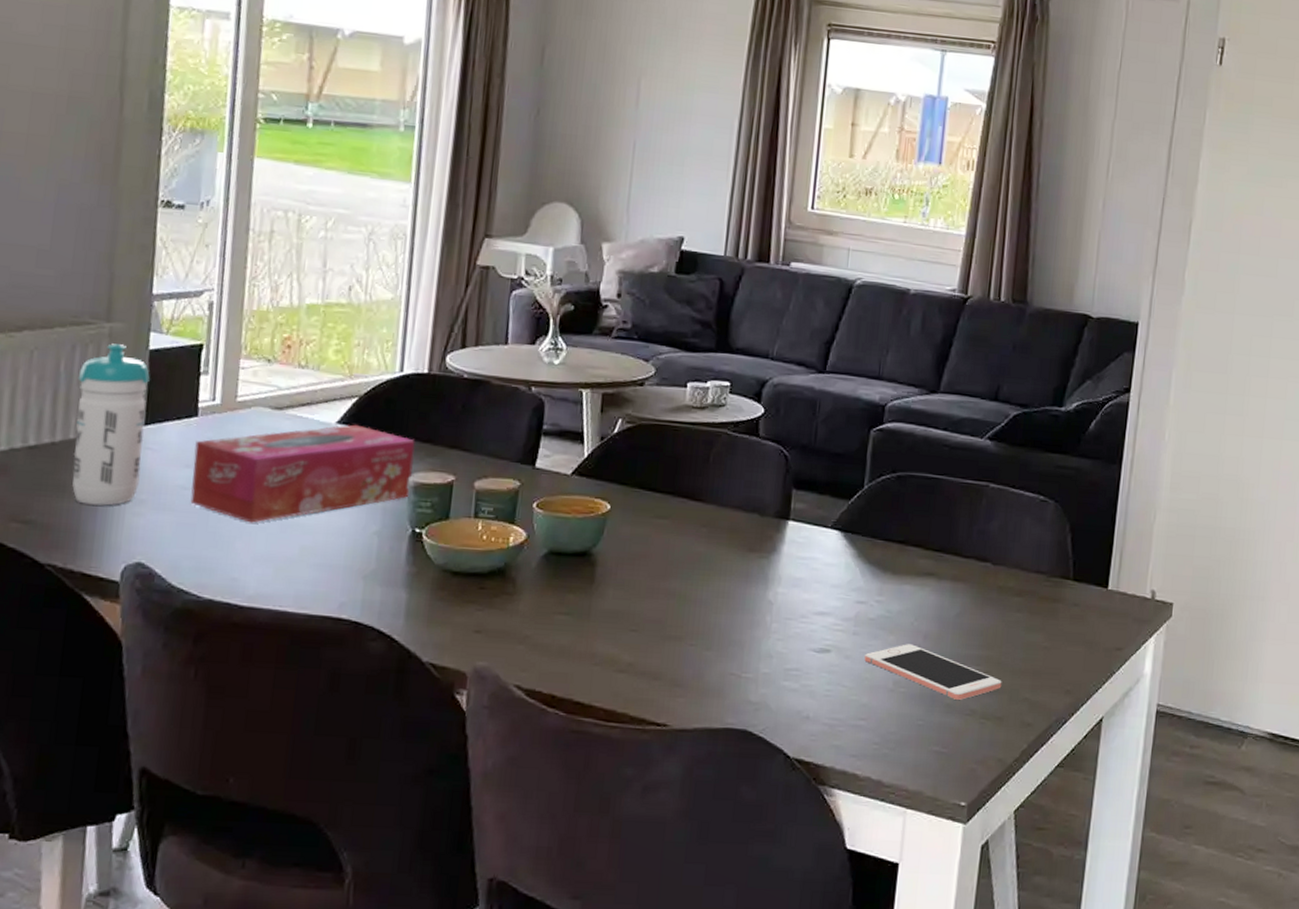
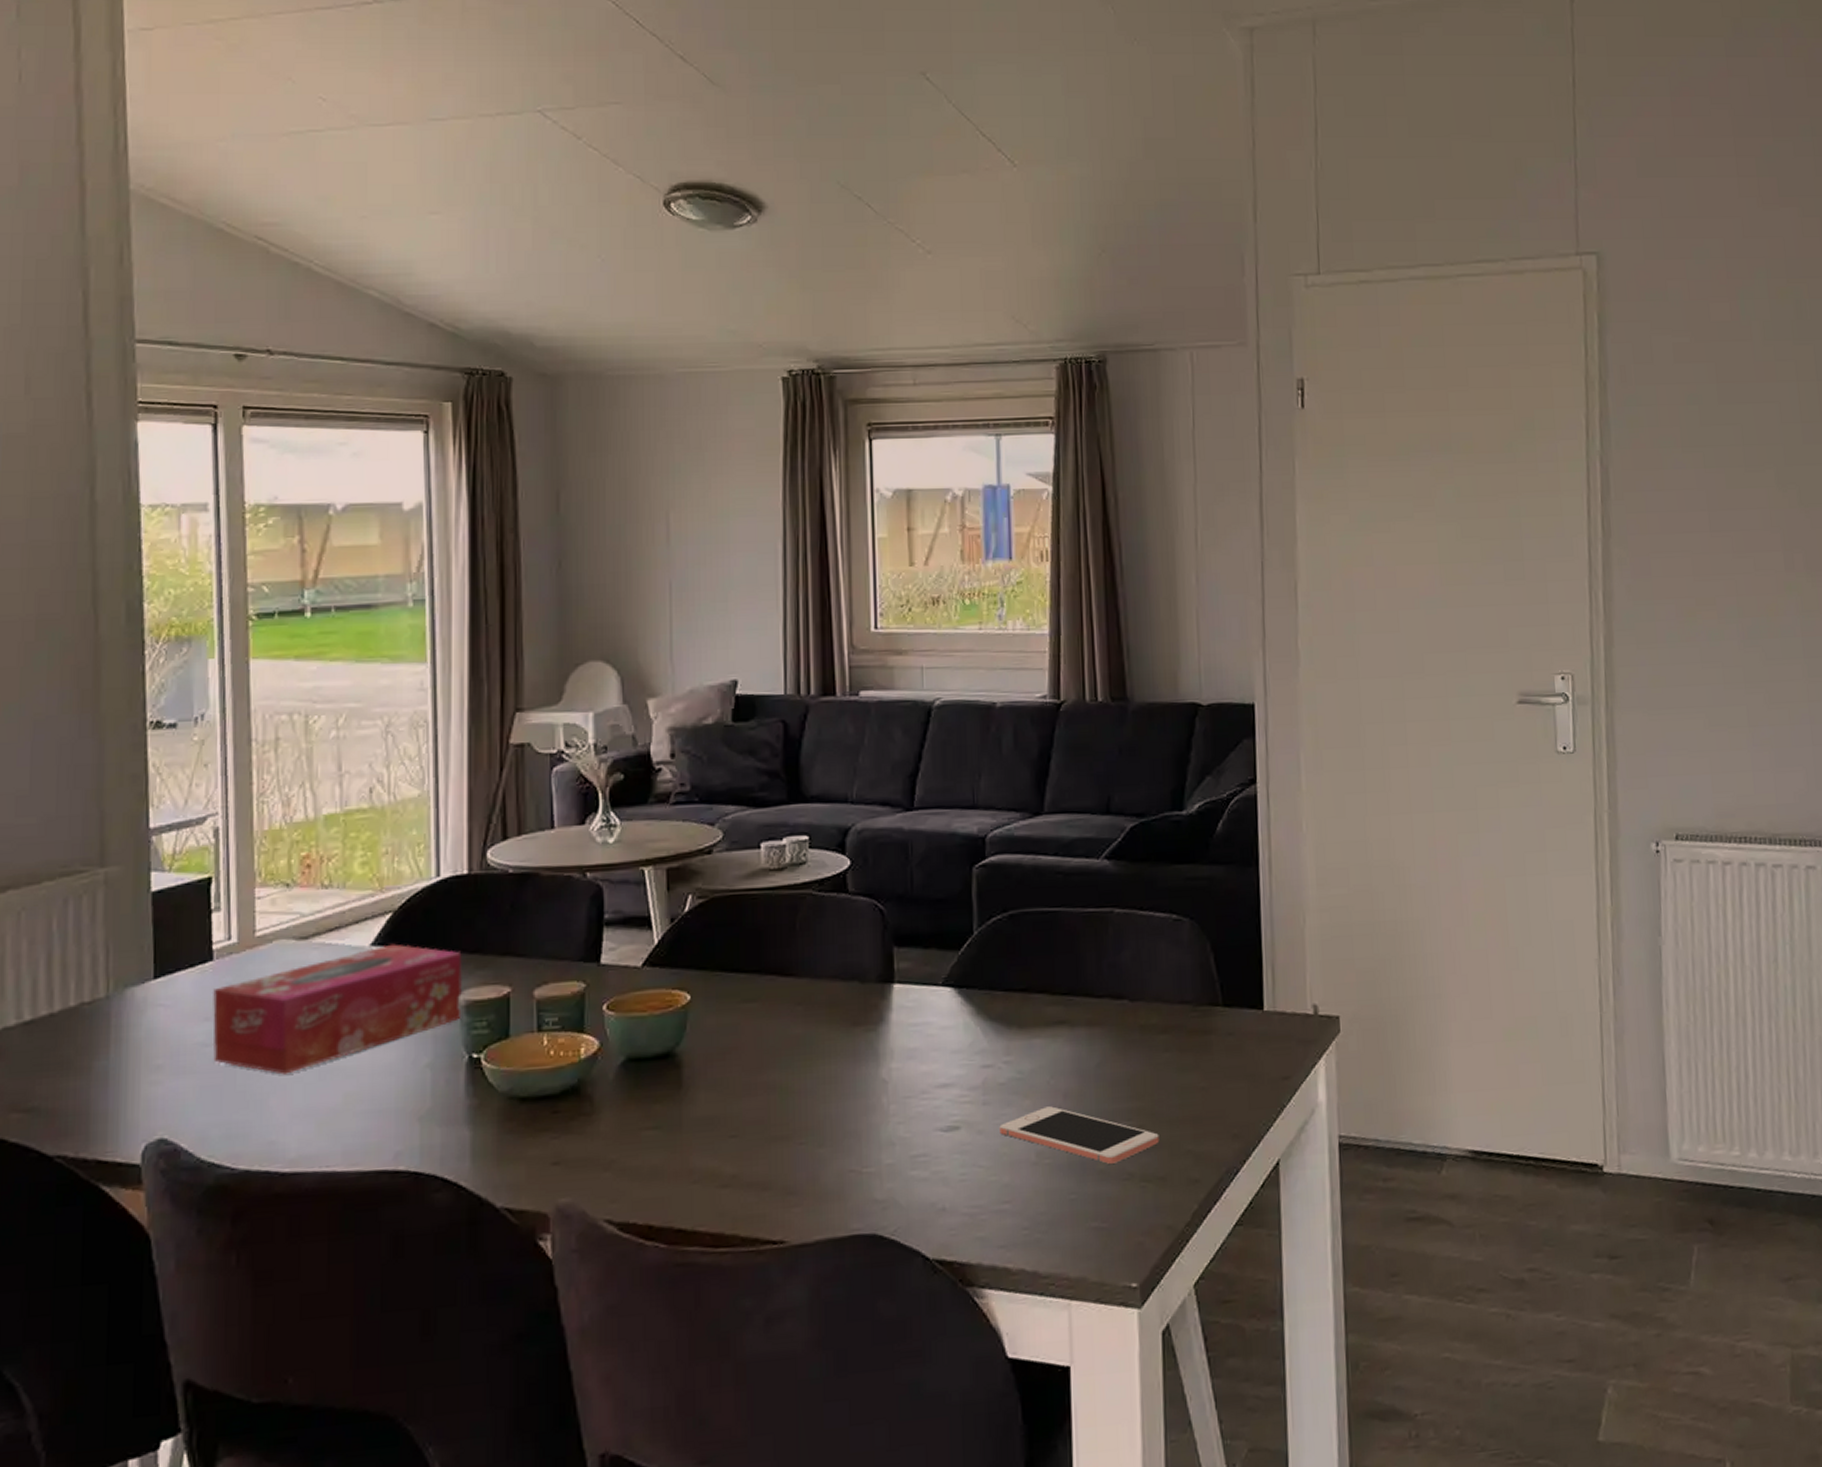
water bottle: present [72,343,150,506] -> none [73,890,155,1080]

